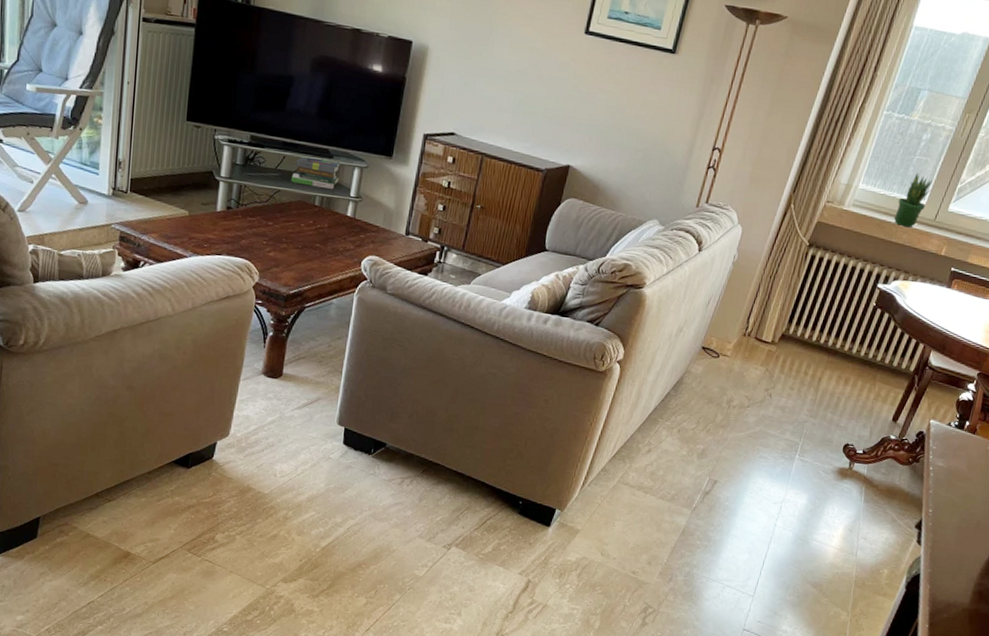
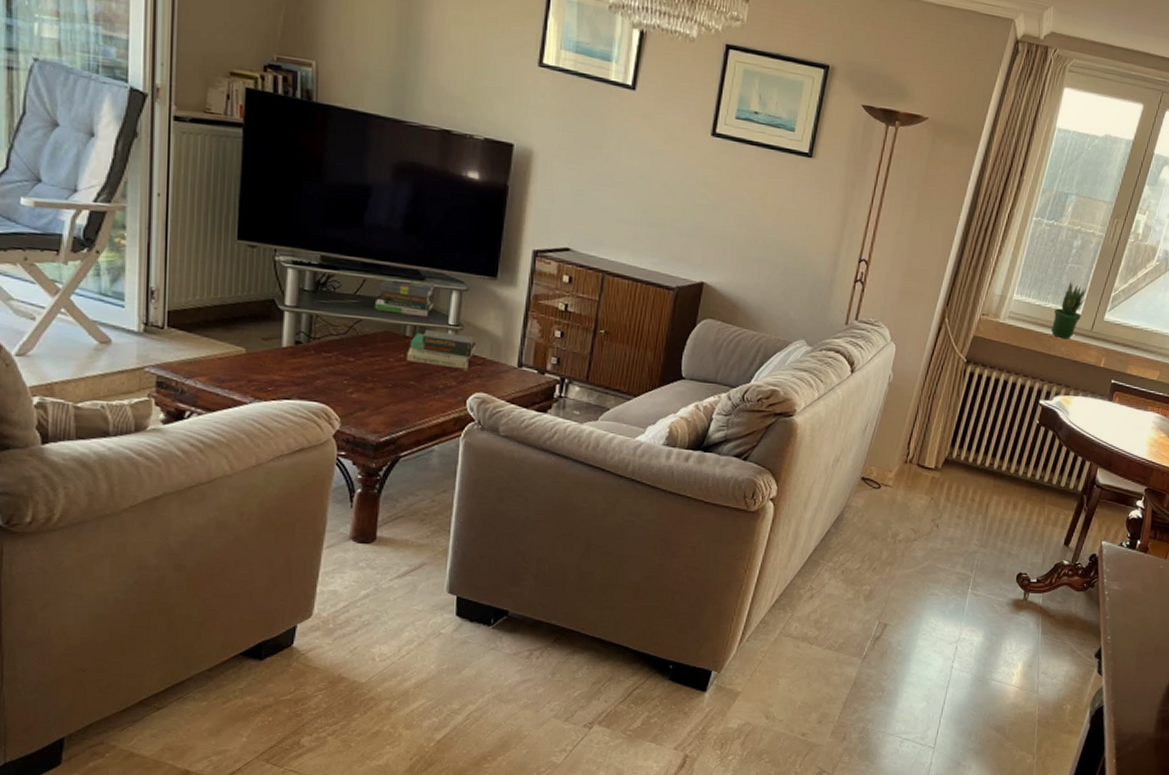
books: none [315,200,373,236] -> present [407,330,477,370]

